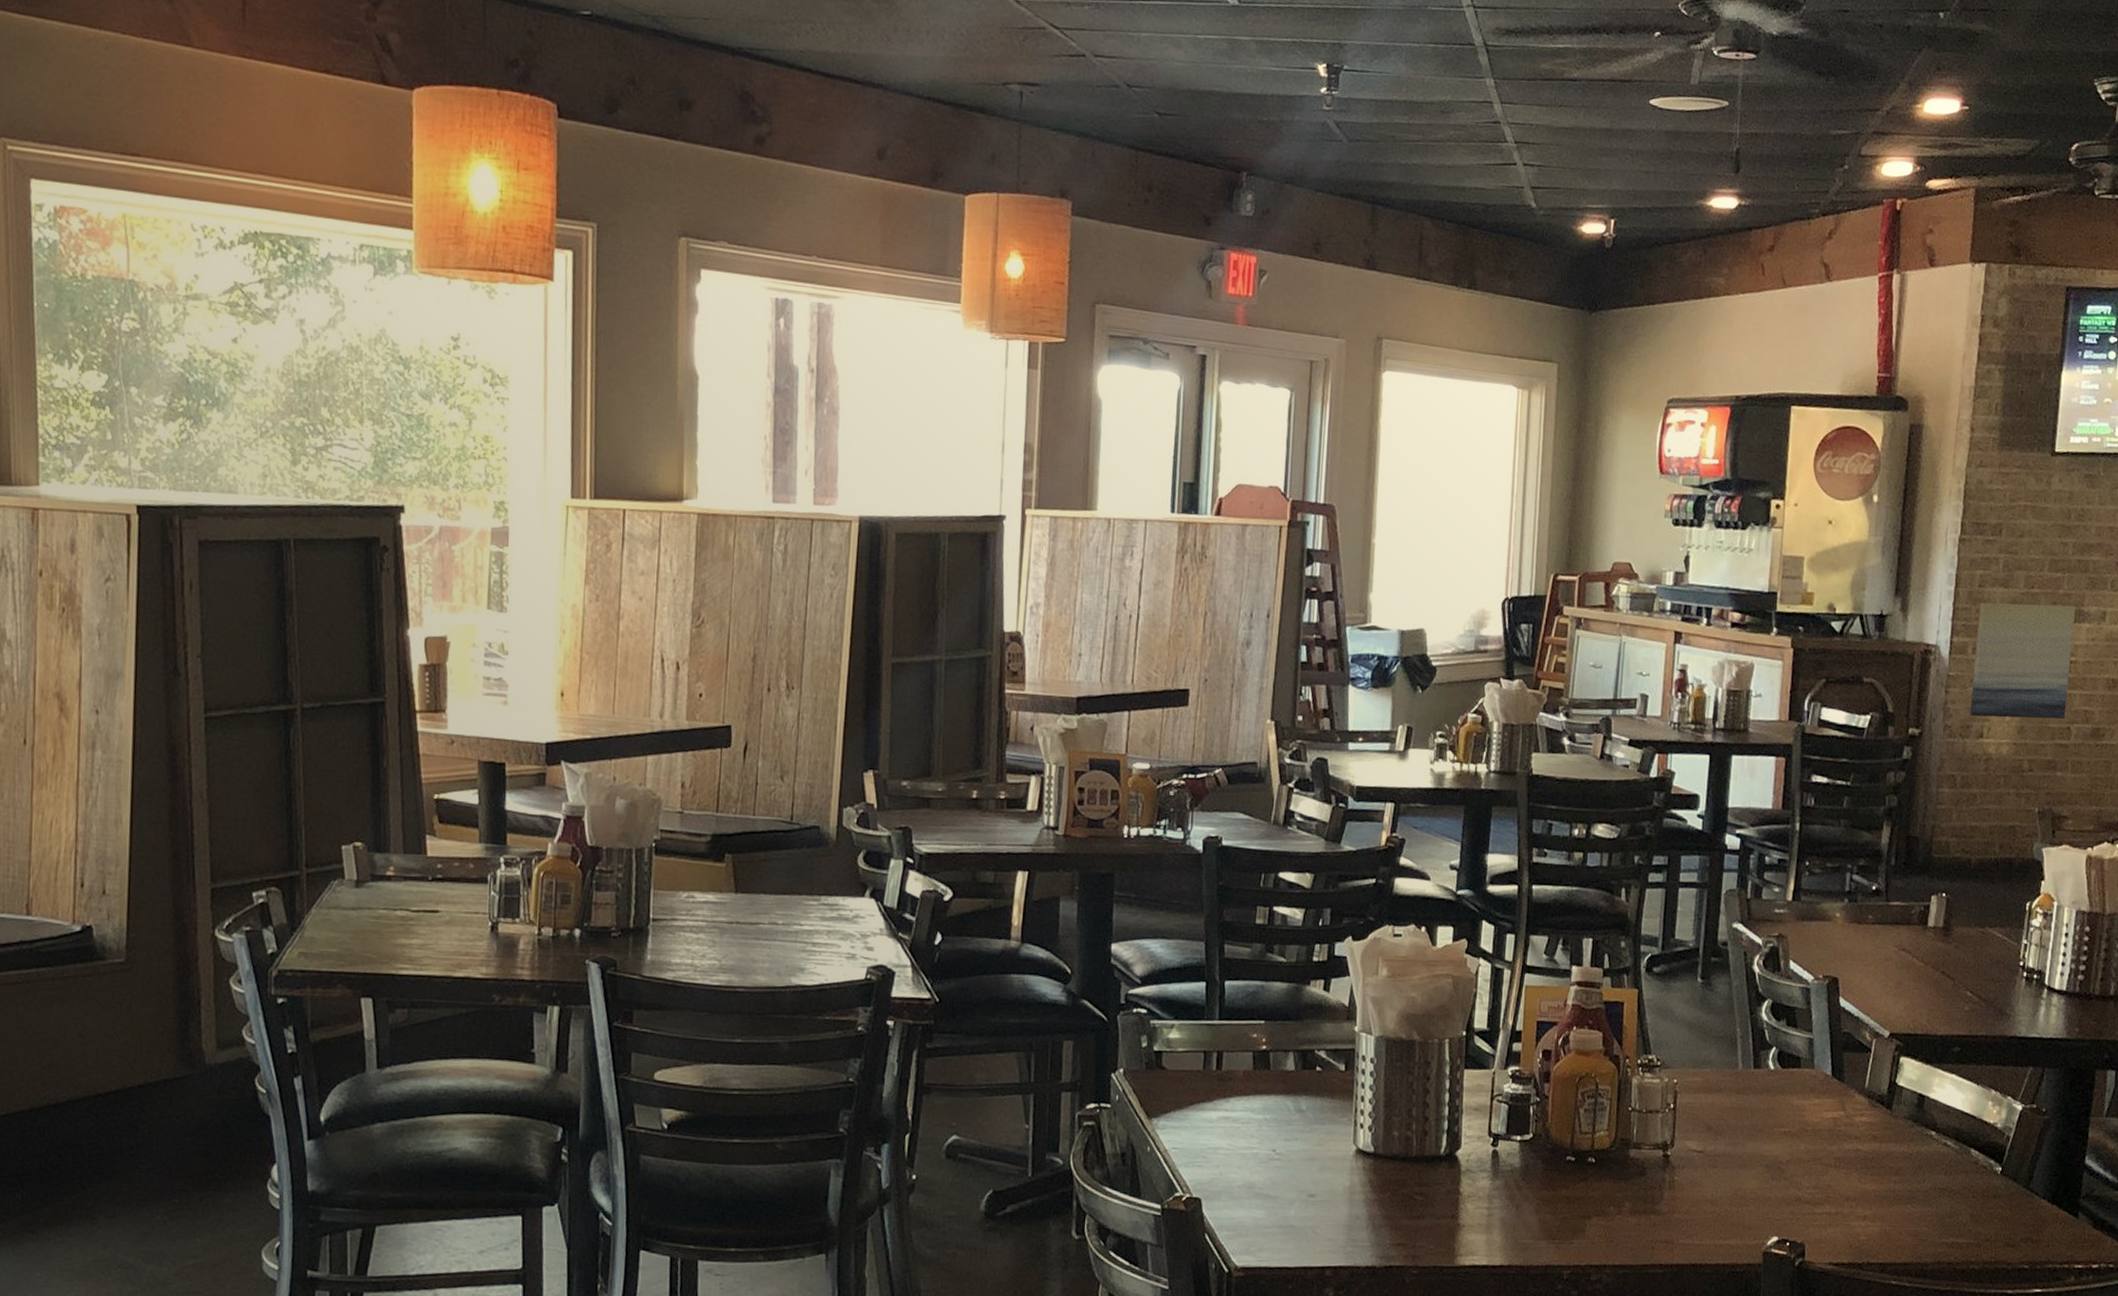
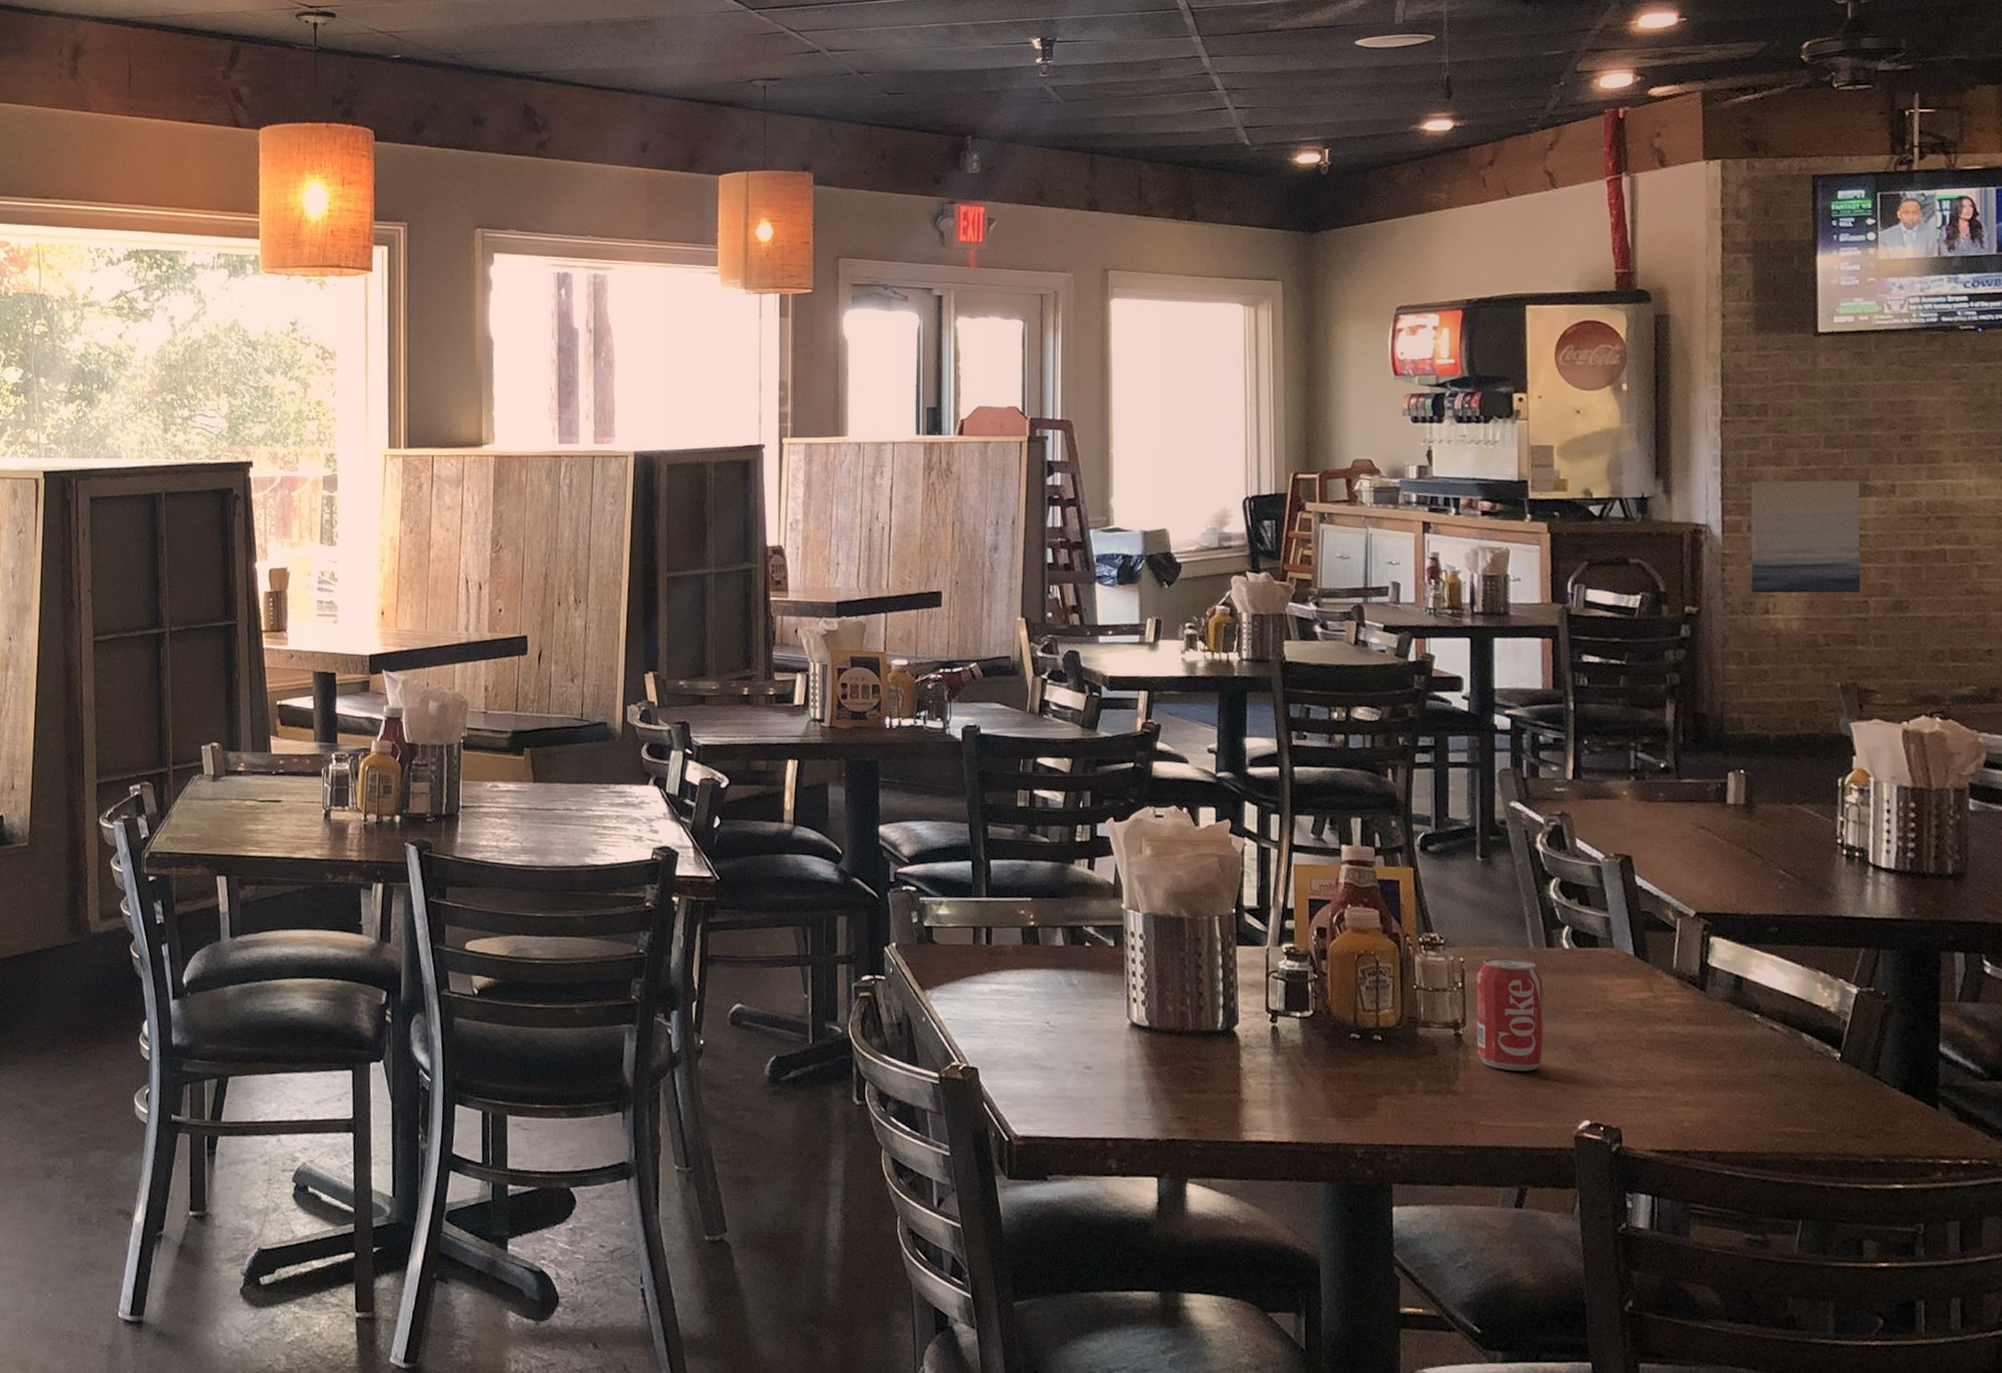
beverage can: none [1682,1078,1748,1191] -> present [1476,957,1544,1072]

